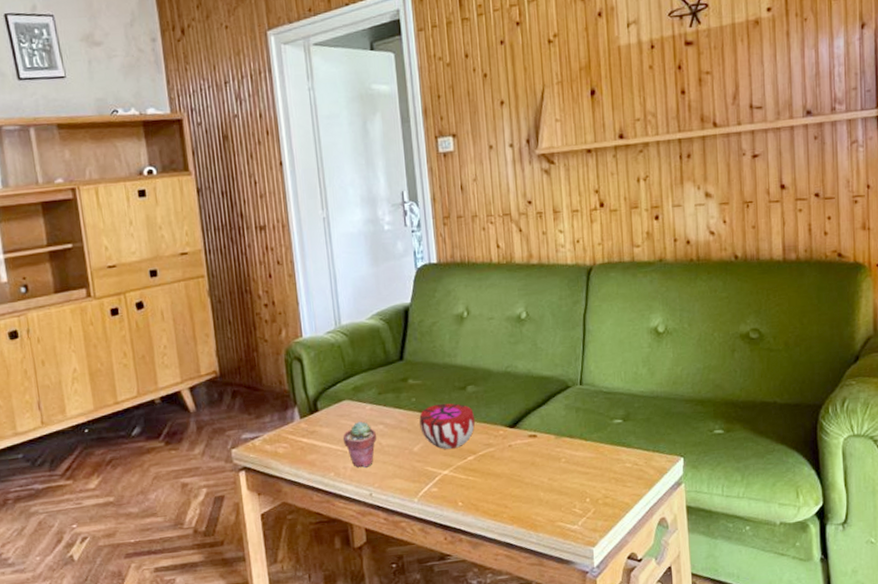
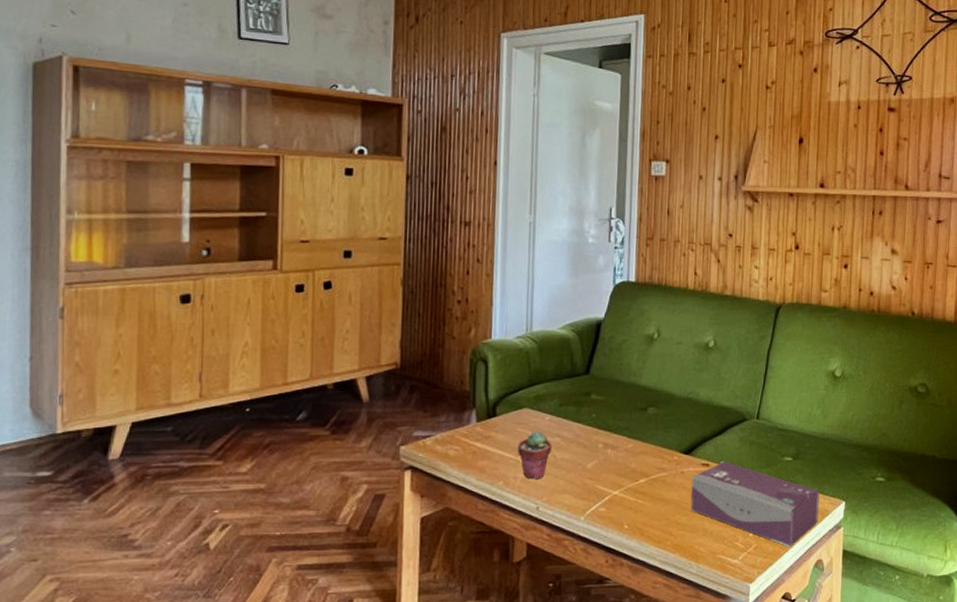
decorative bowl: present [419,403,476,449] -> none [596,422,652,469]
tissue box: none [521,430,657,509] -> present [691,461,820,547]

